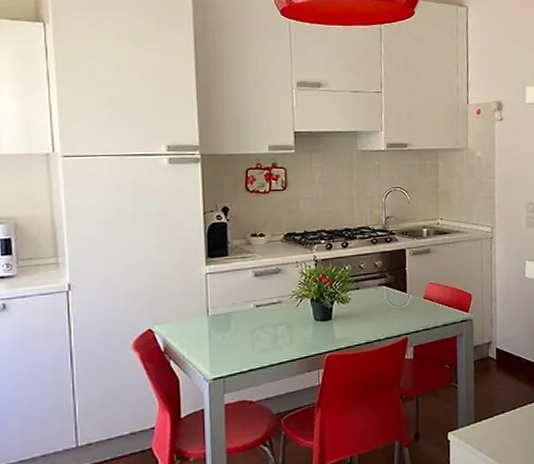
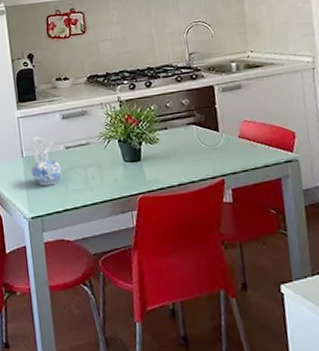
ceramic pitcher: none [217,294,249,346] -> present [31,137,62,186]

